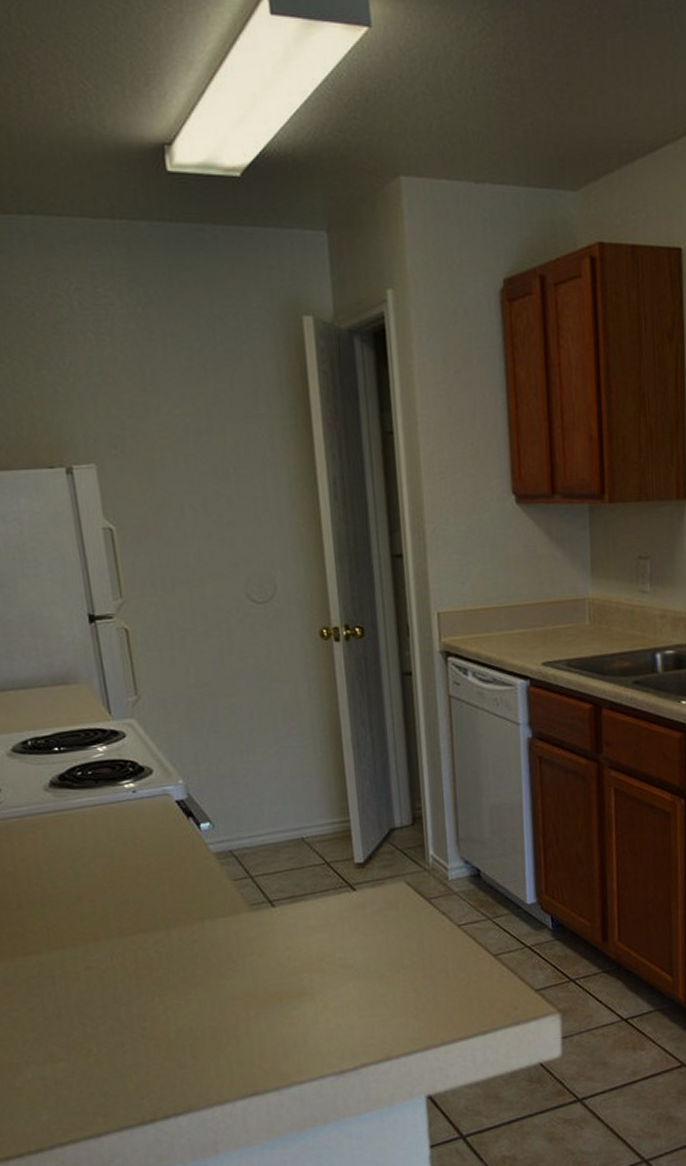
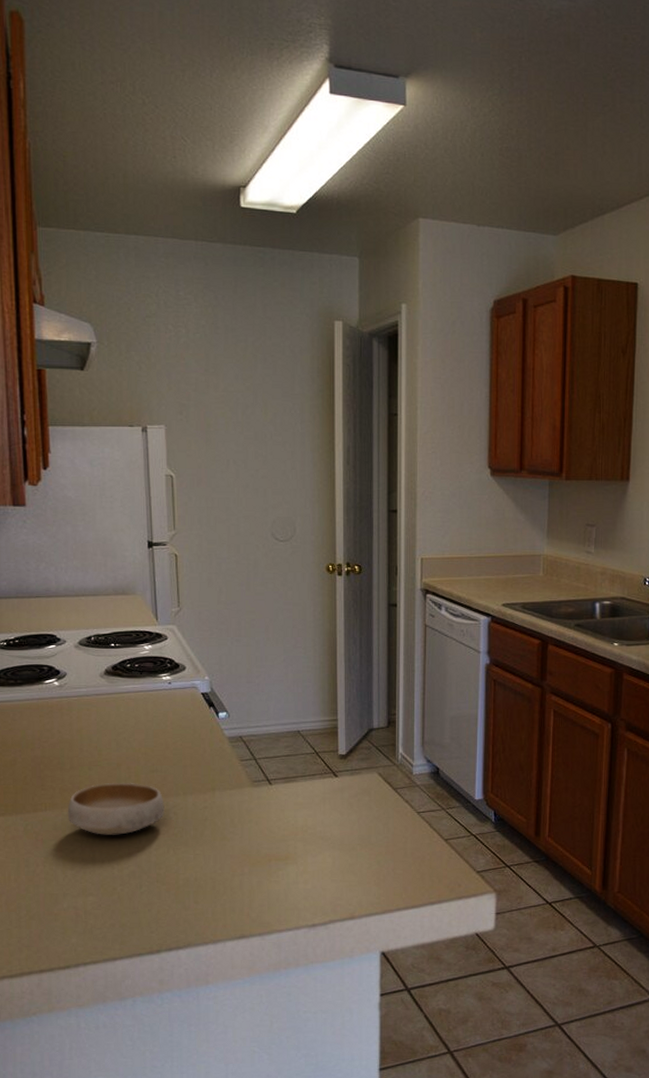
bowl: none [19,918,144,987] -> present [67,782,165,835]

